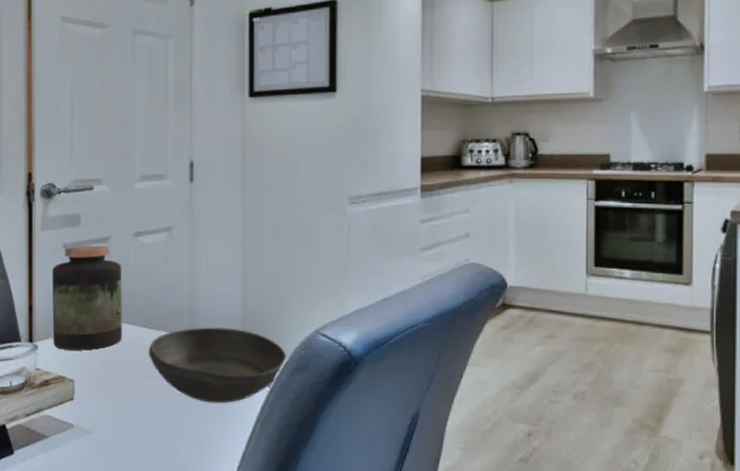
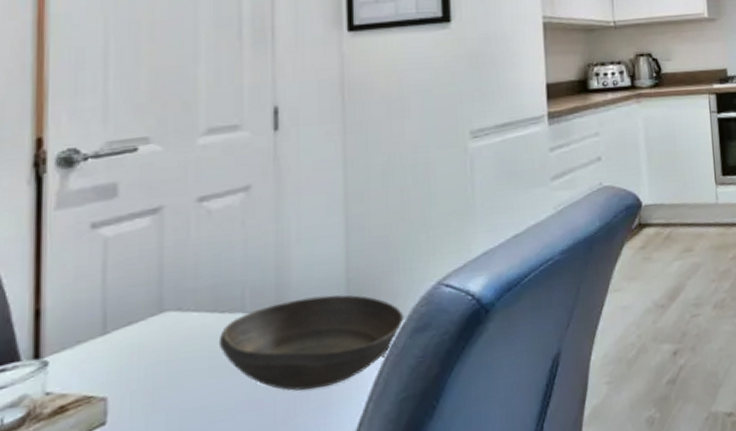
jar: present [51,245,122,351] -> none [72,218,181,361]

